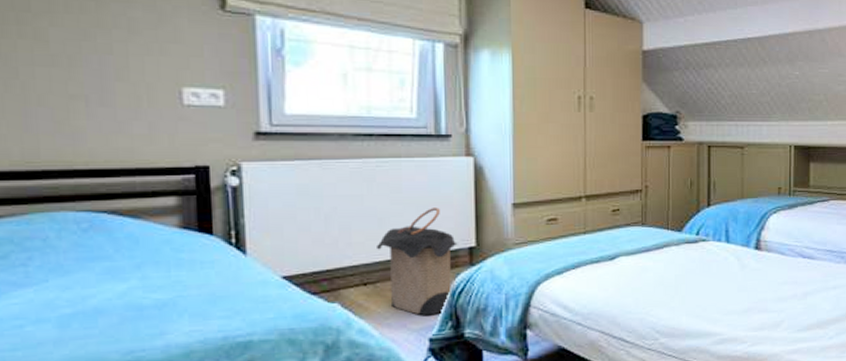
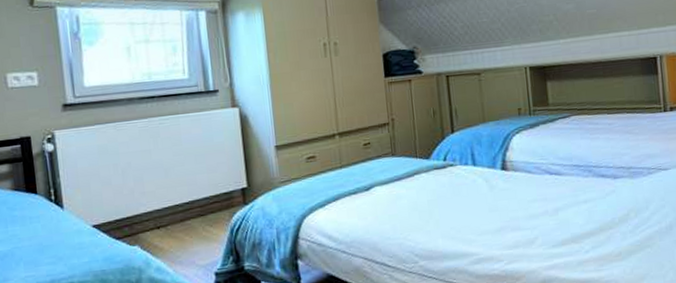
laundry hamper: present [377,207,458,316] -> none [165,155,232,253]

